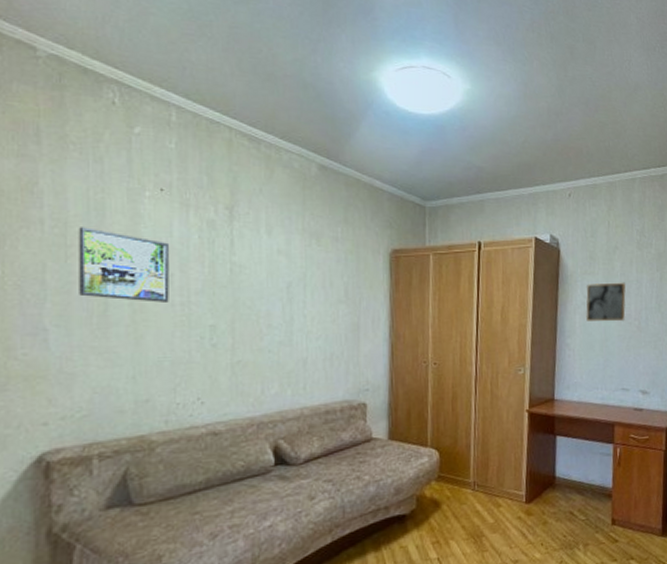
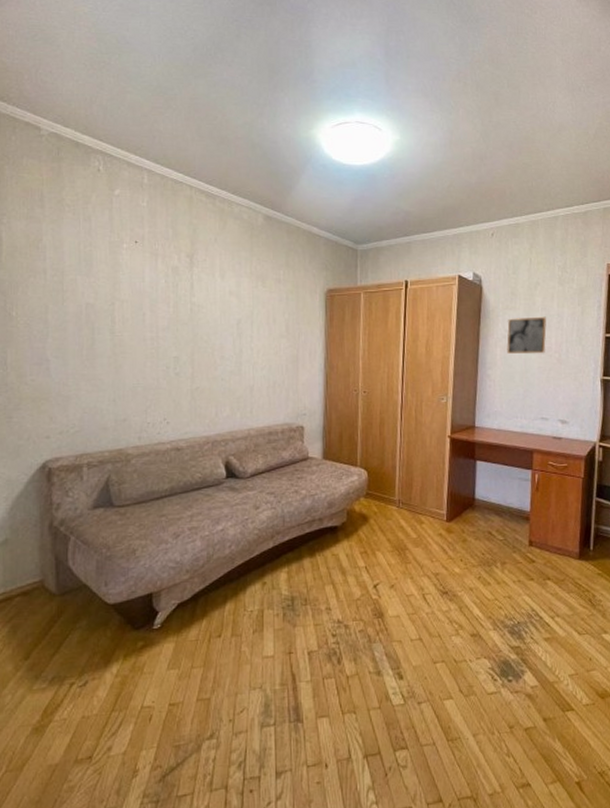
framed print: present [79,227,170,302] -> none [72,275,143,338]

